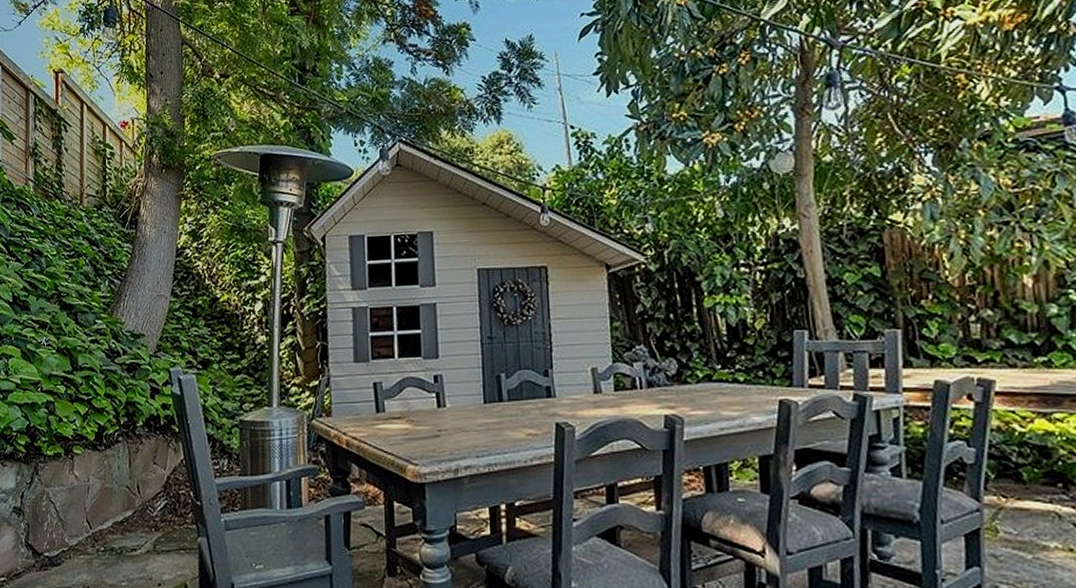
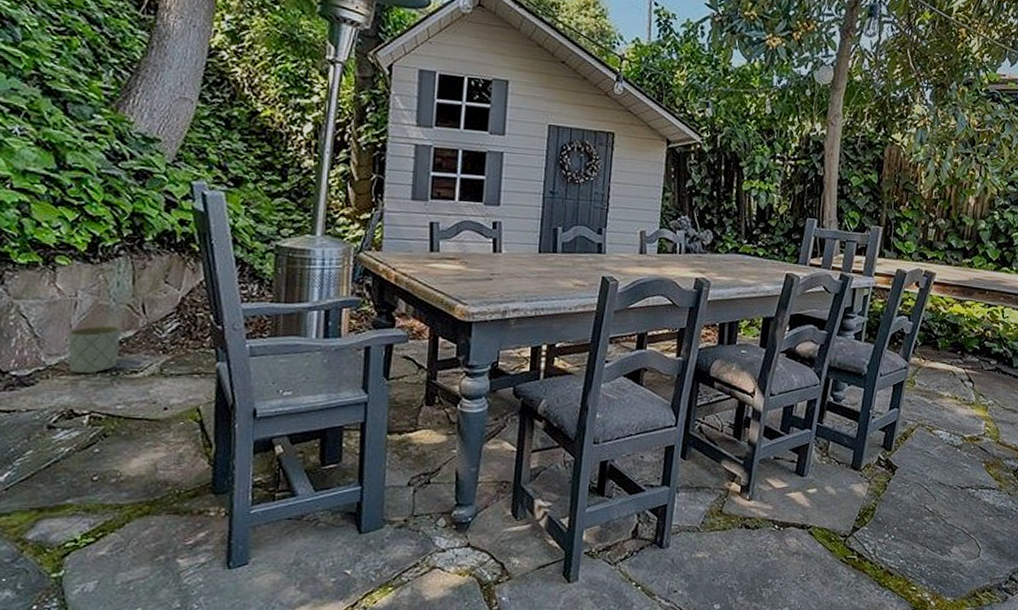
planter: none [83,507,123,553] -> present [67,325,121,375]

